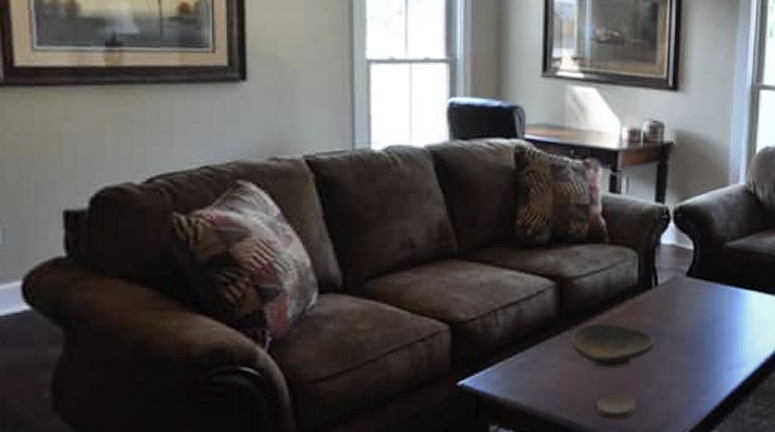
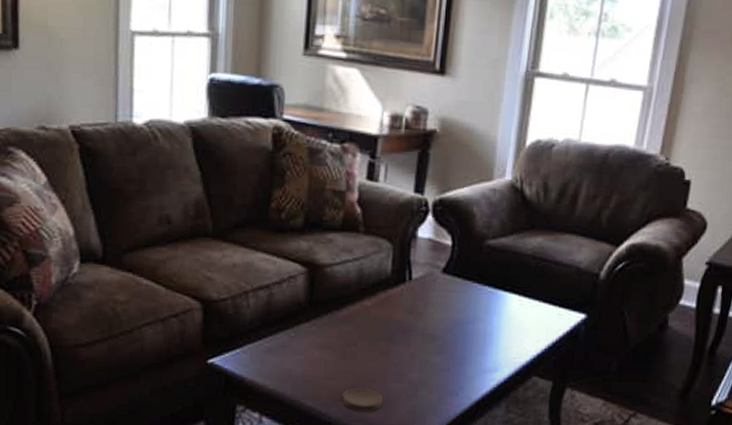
decorative bowl: present [571,322,656,368] -> none [320,313,407,360]

